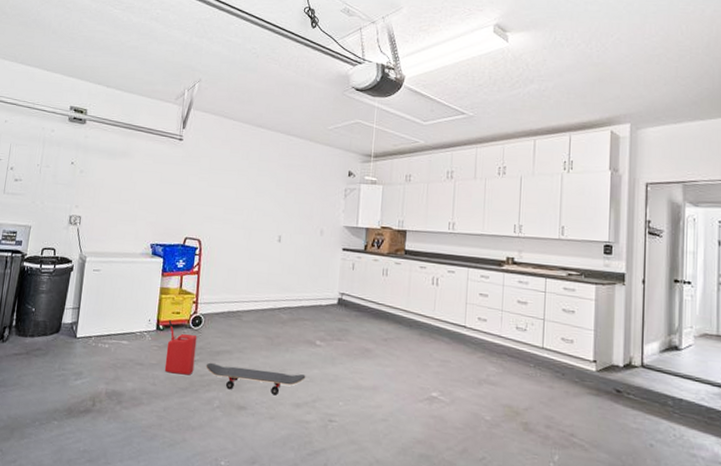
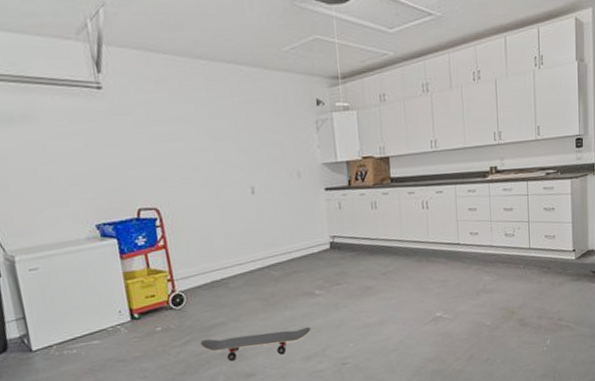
fuel can: present [164,320,197,375] -> none [143,306,188,362]

